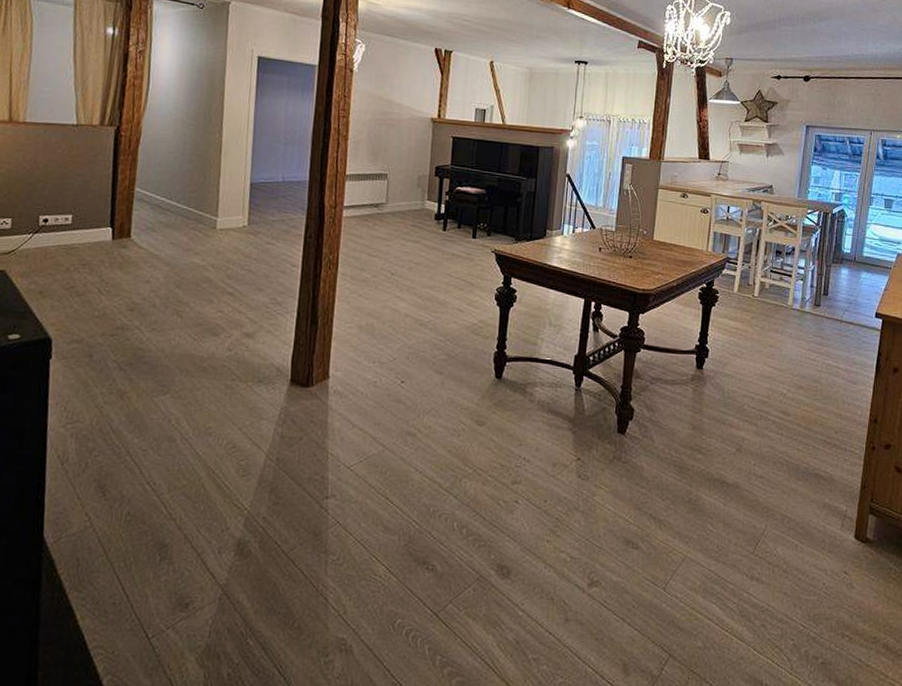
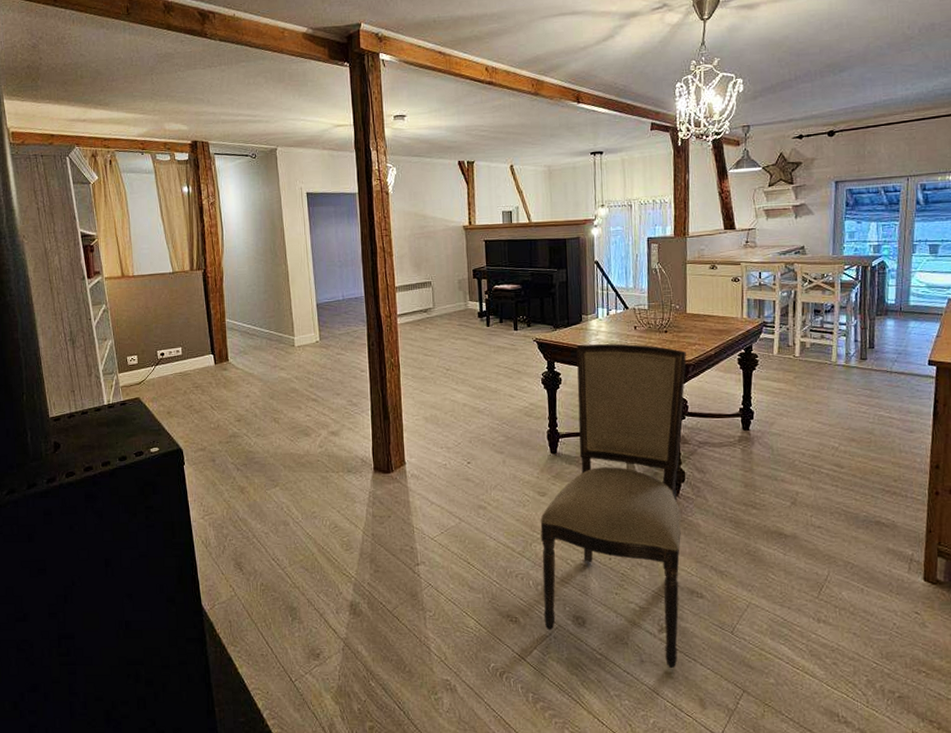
dining chair: none [464,261,649,629] -> present [540,343,687,669]

